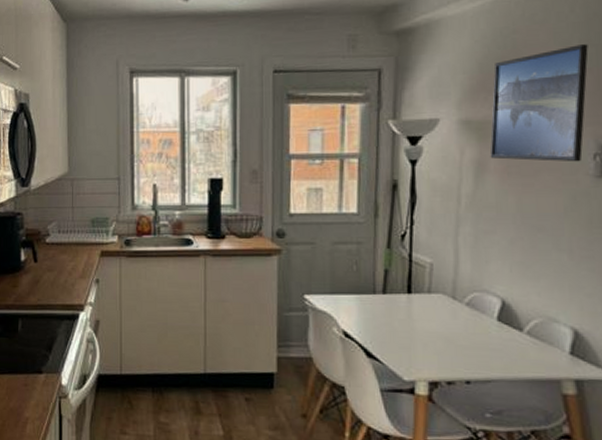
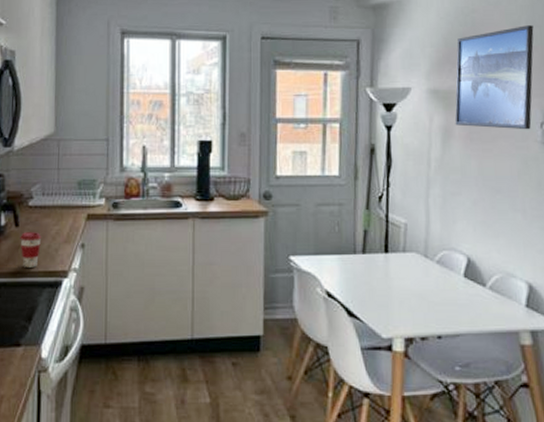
coffee cup: none [39,267,58,301] -> present [20,232,41,268]

